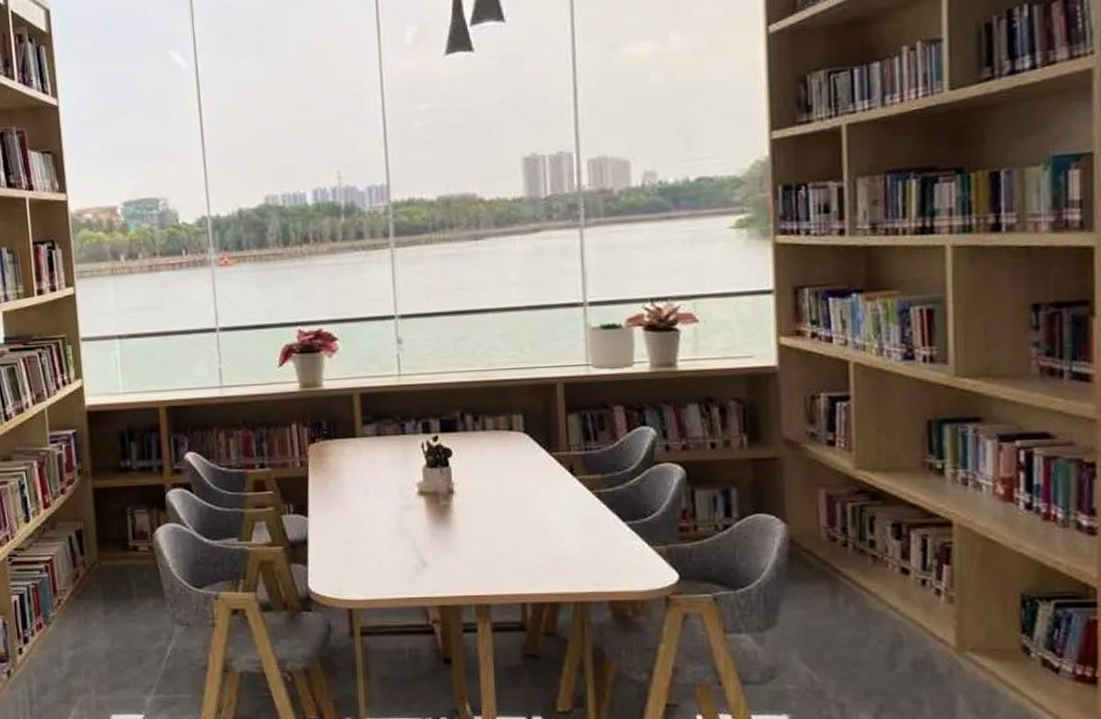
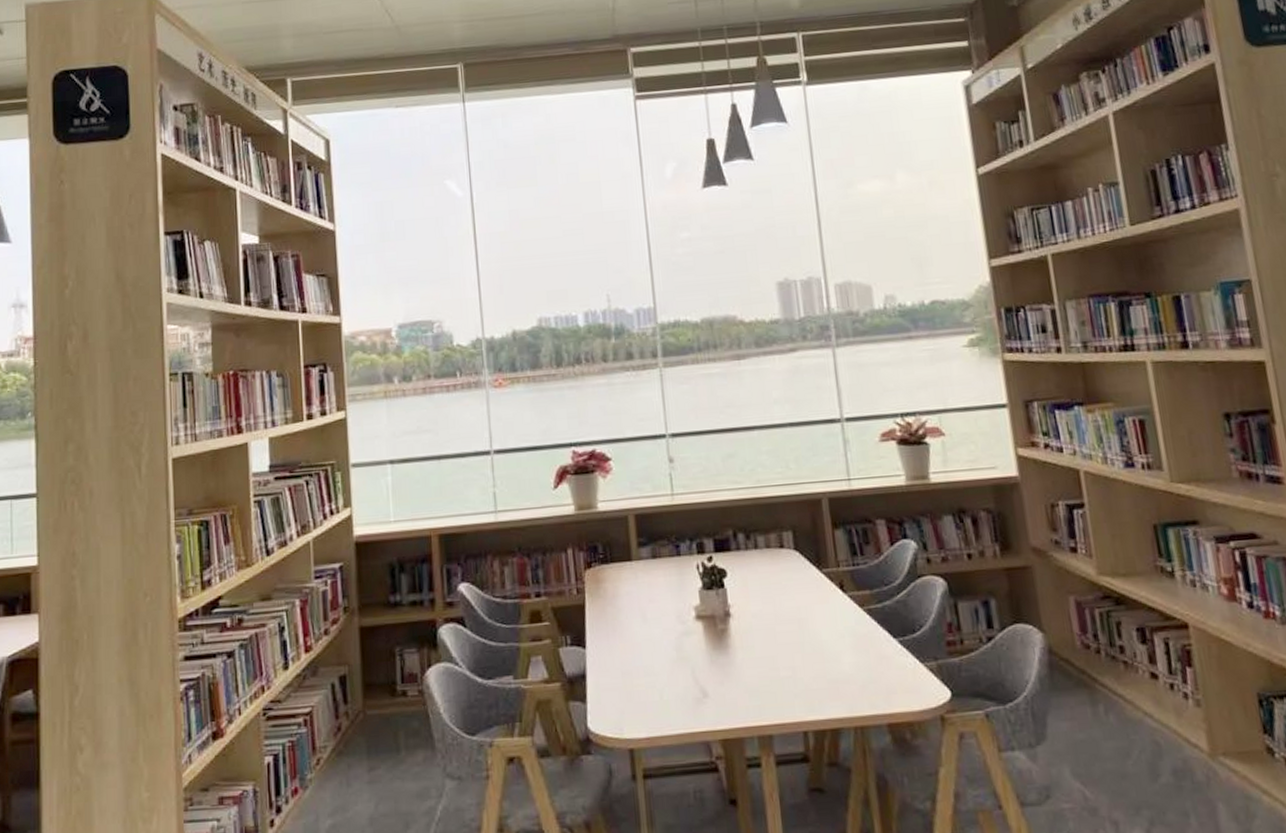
planter: present [586,322,635,369] -> none [845,437,892,484]

